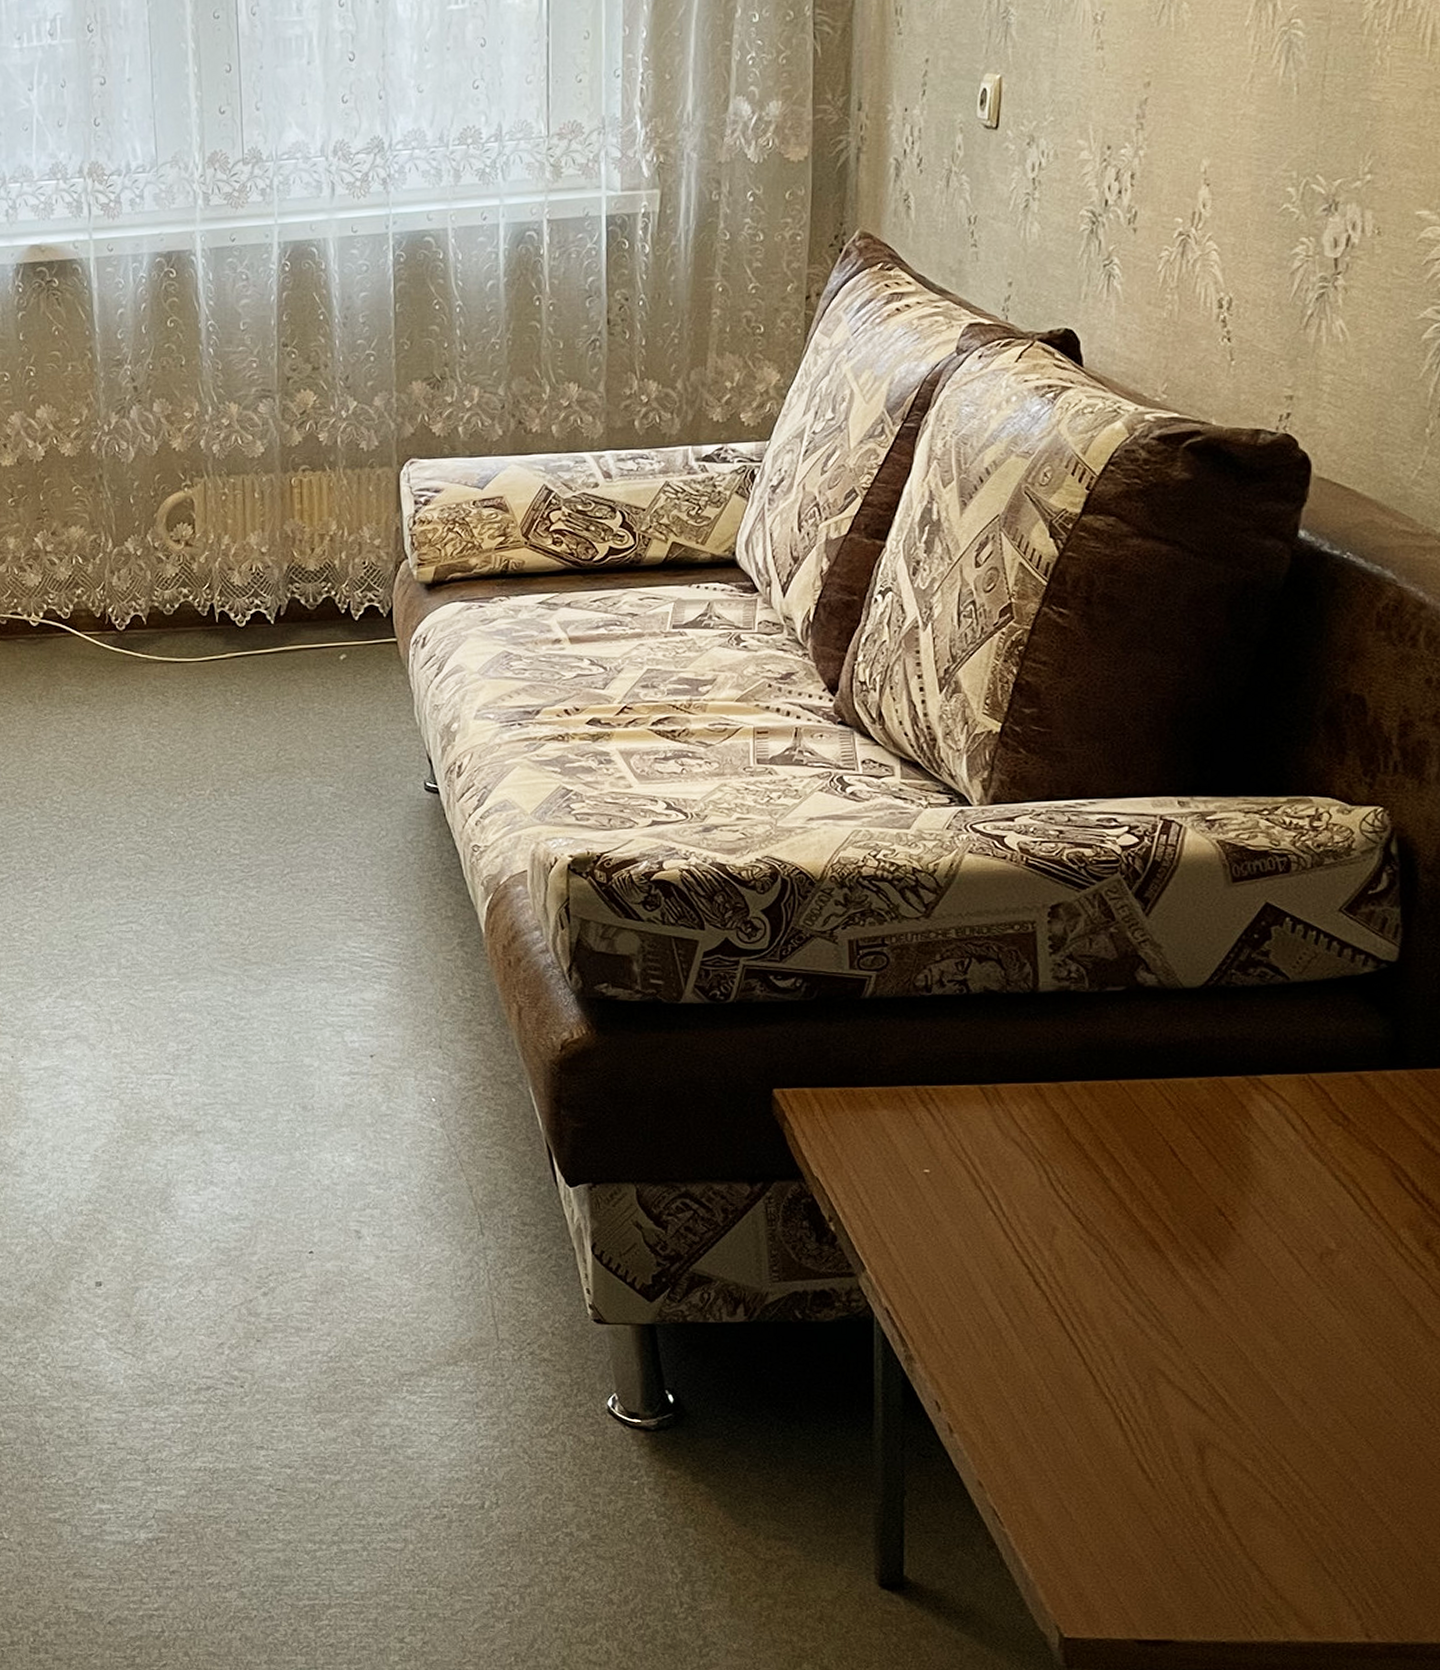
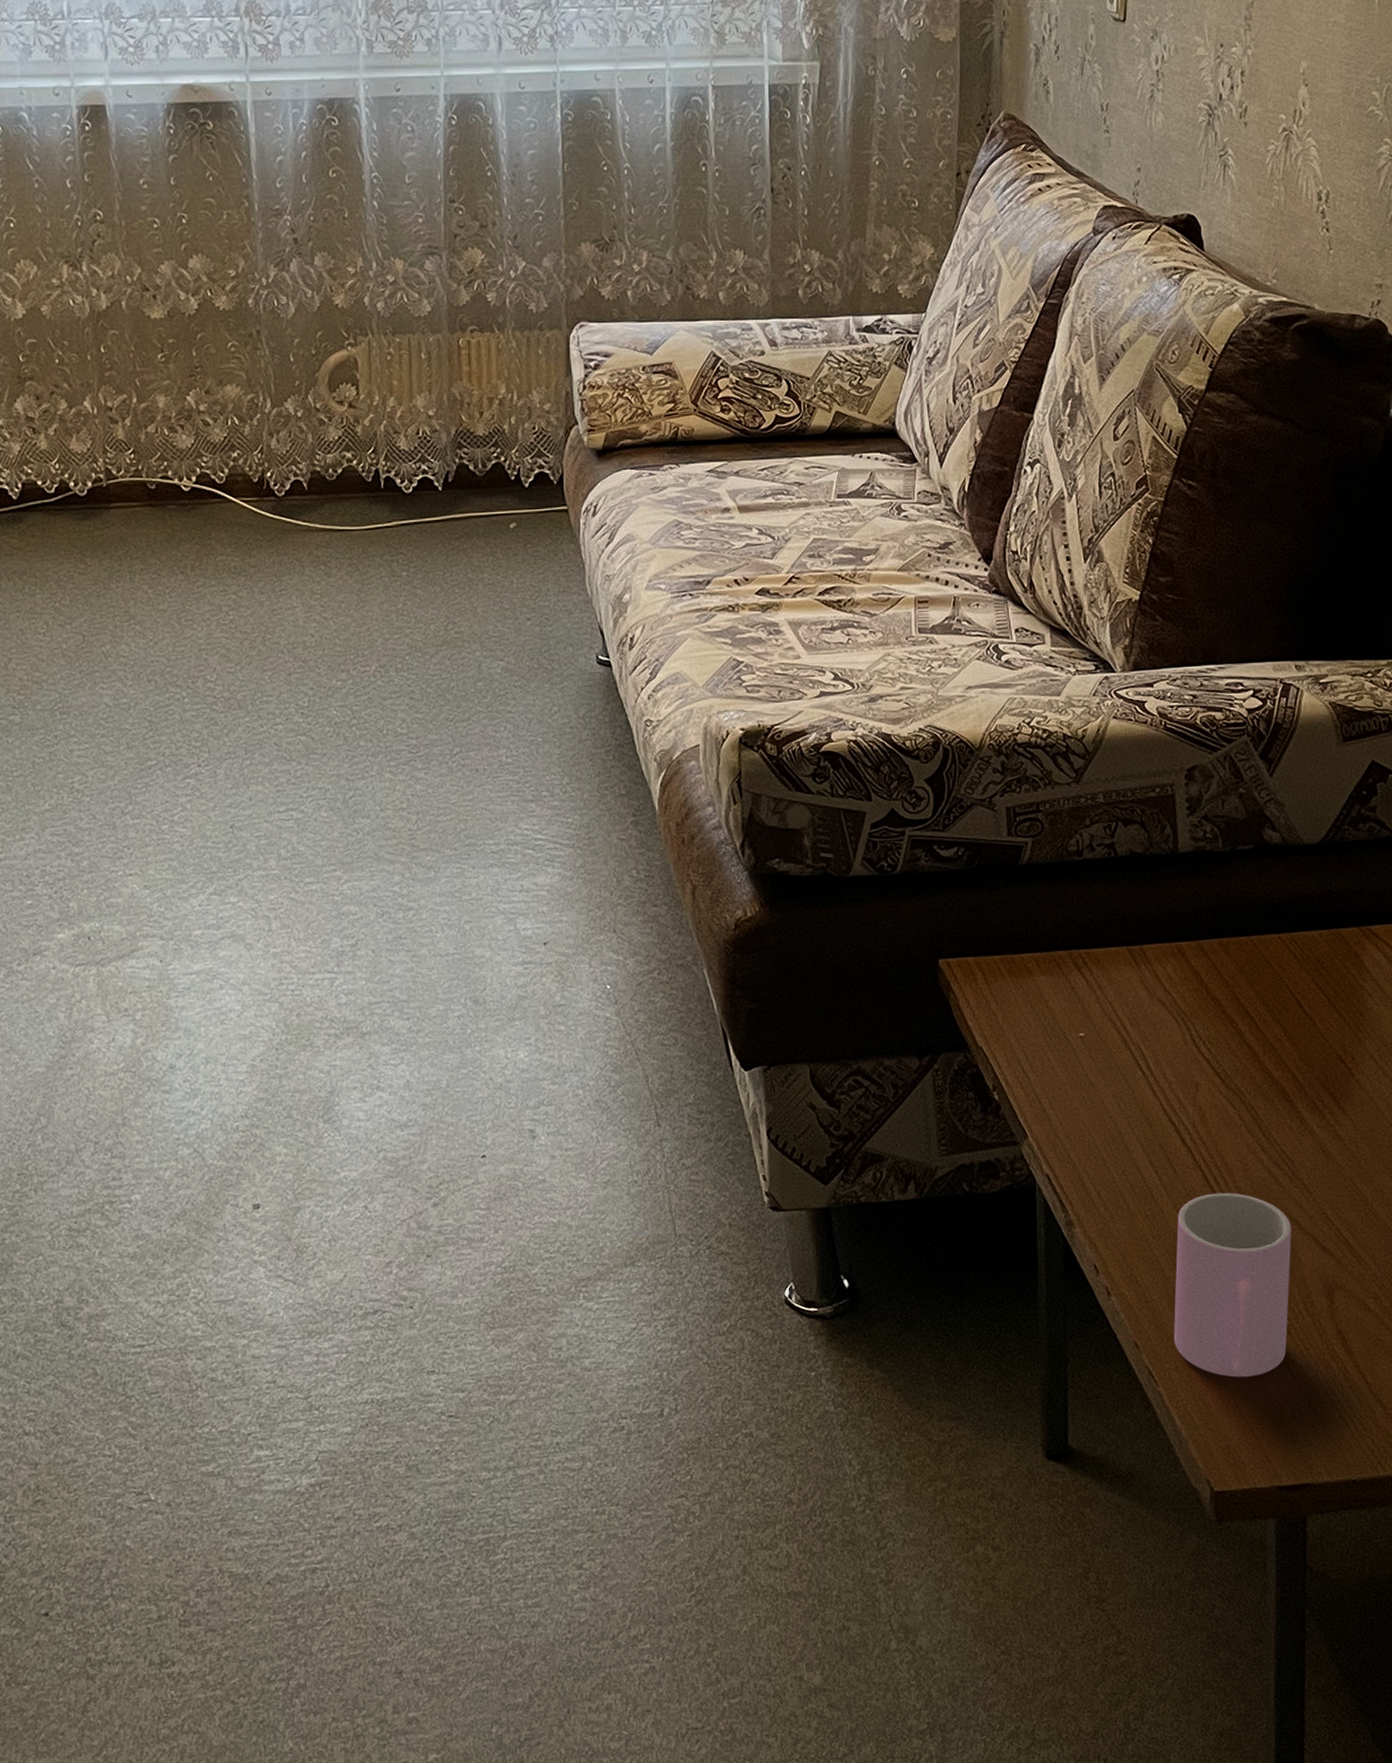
cup: none [1021,1339,1159,1528] -> present [1173,1192,1292,1378]

